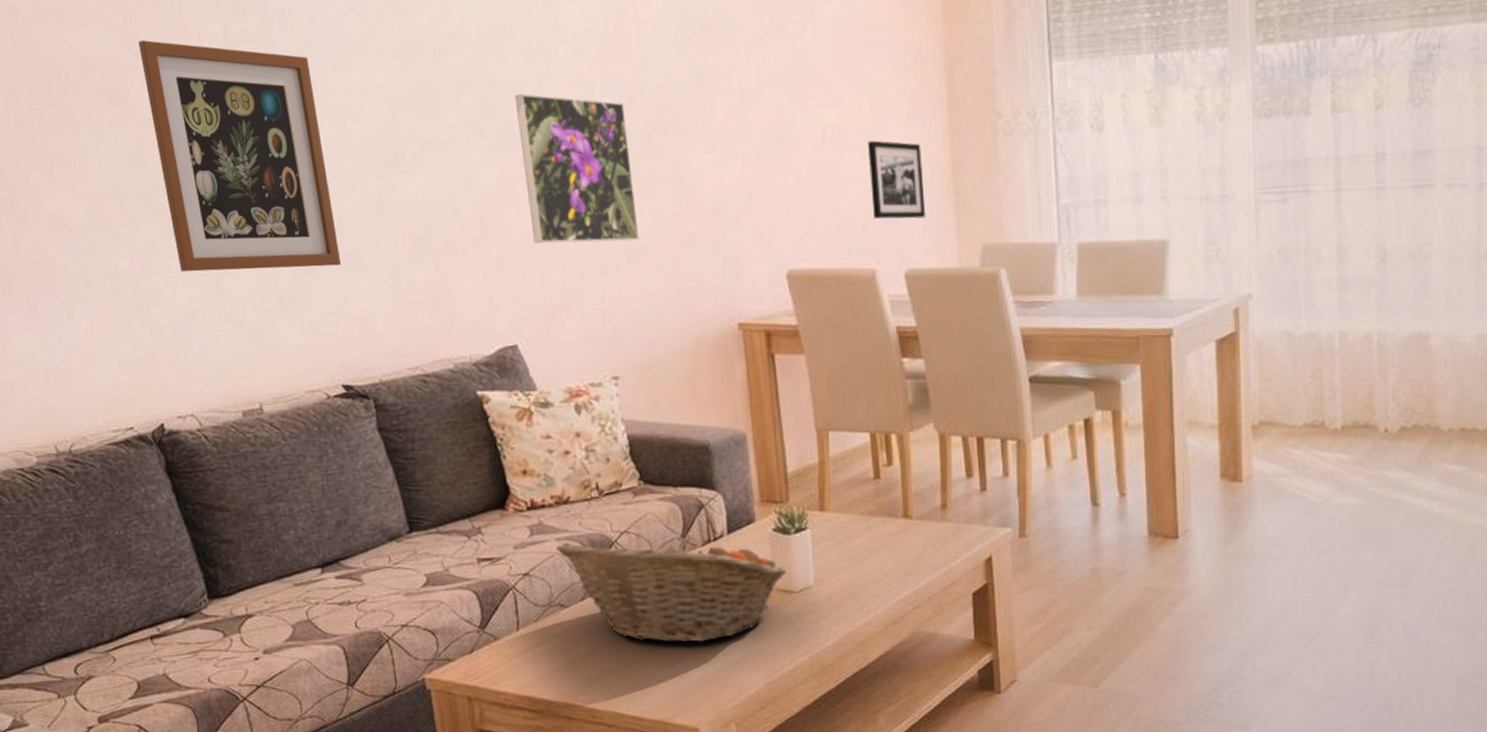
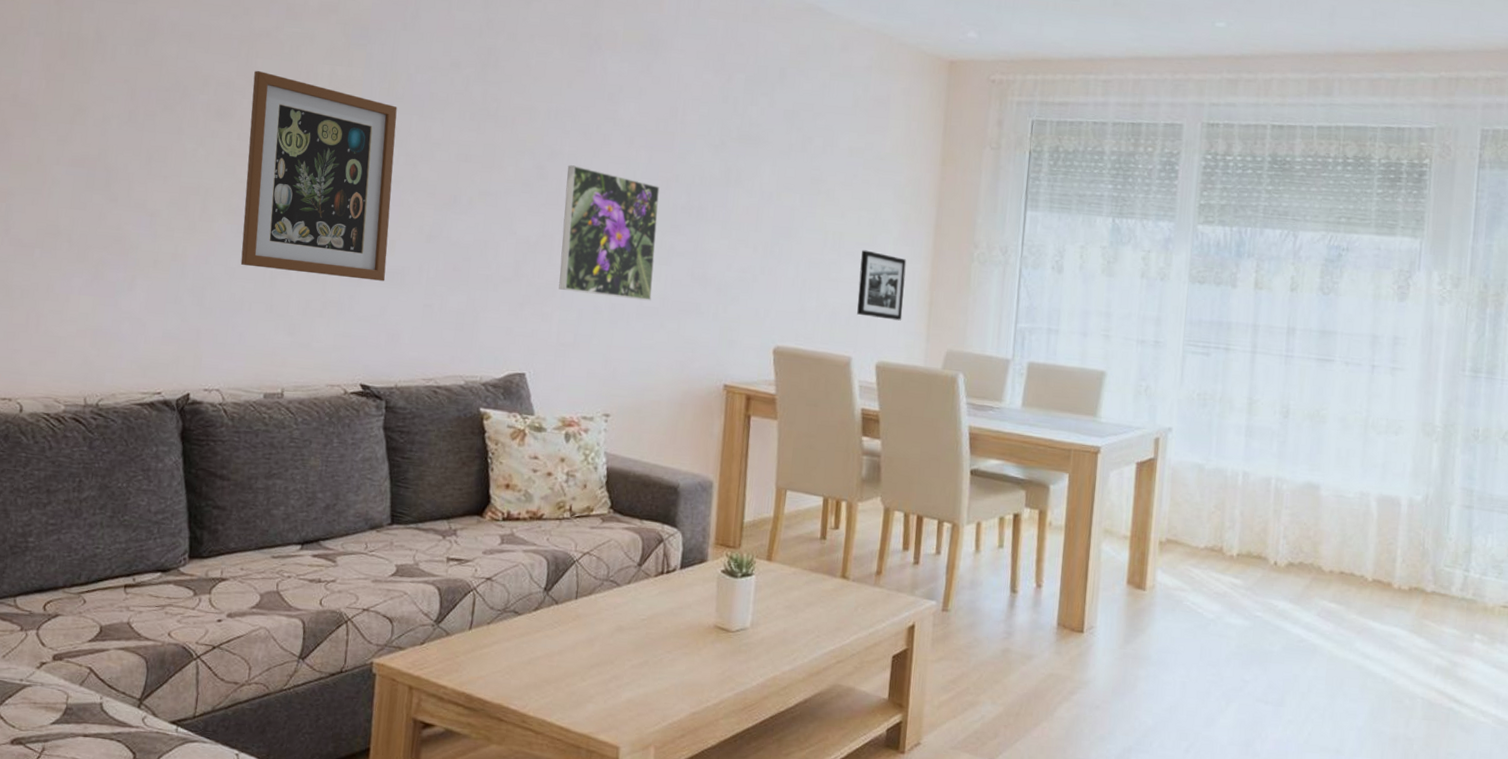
fruit basket: present [556,535,787,643] -> none [521,555,728,666]

